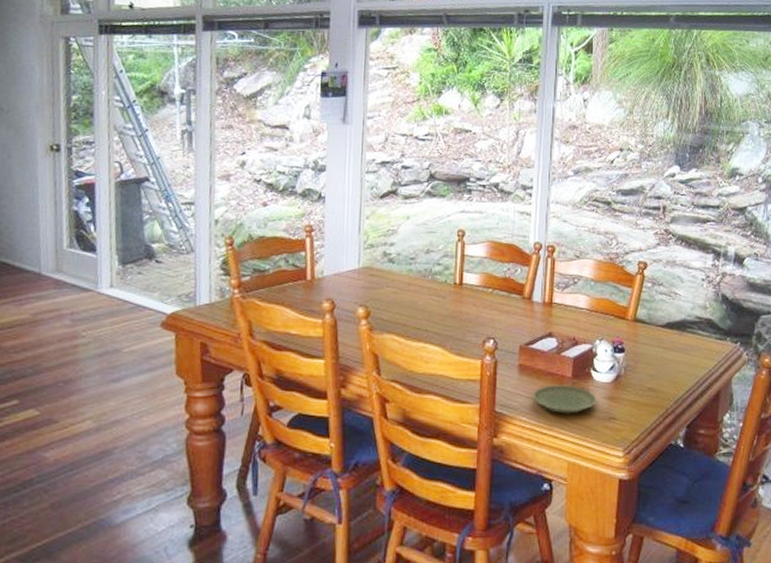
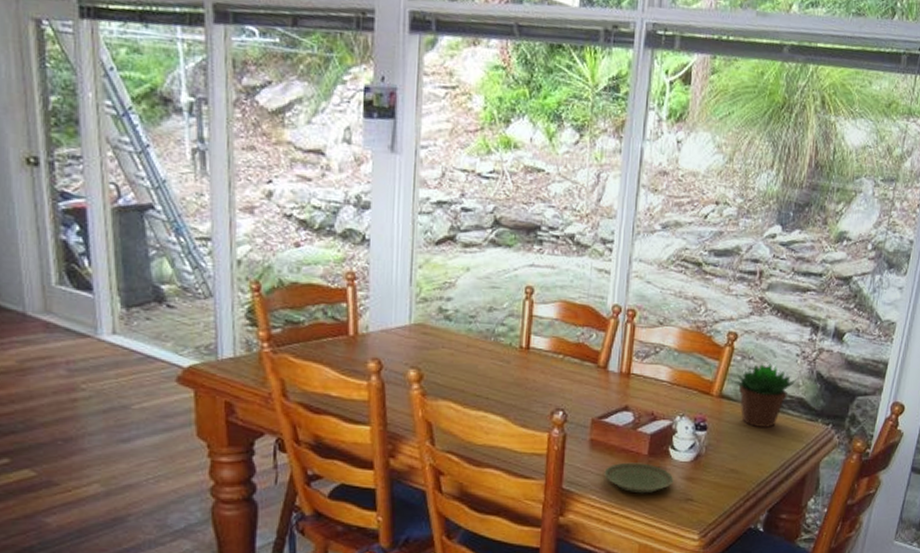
succulent plant: none [644,288,705,347] -> present [732,363,798,428]

